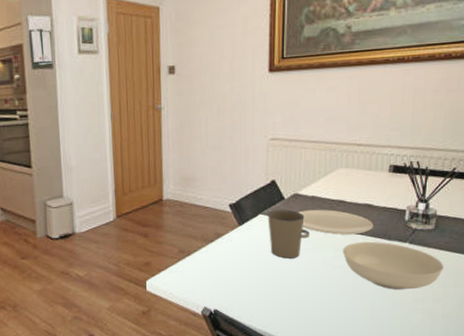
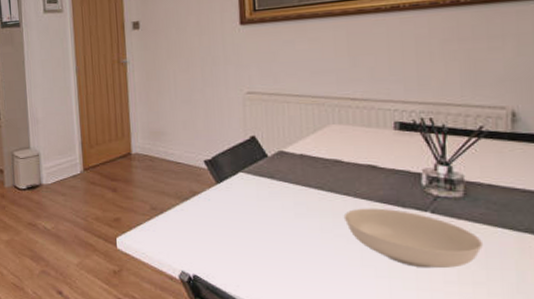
cup: present [268,210,309,259] -> none [249,168,301,223]
plate: present [298,209,374,235] -> none [285,169,381,200]

